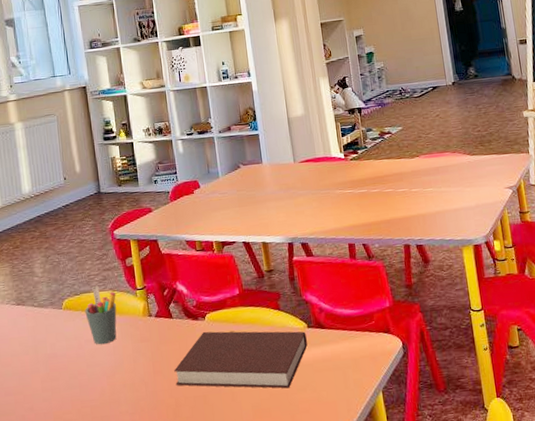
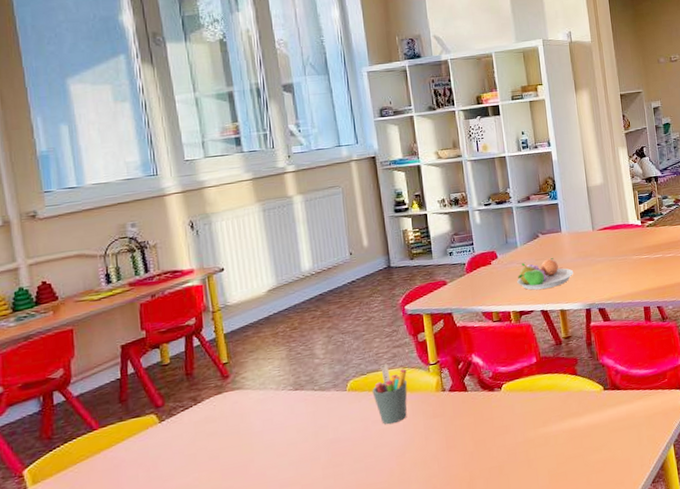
notebook: present [174,331,307,389] -> none [468,394,603,459]
fruit bowl: none [219,189,276,221] -> present [517,258,574,290]

